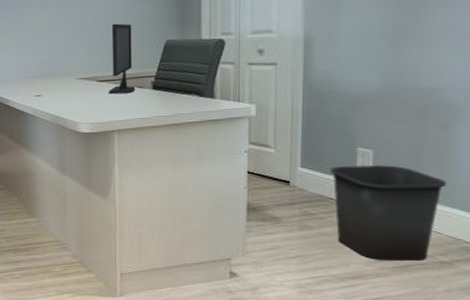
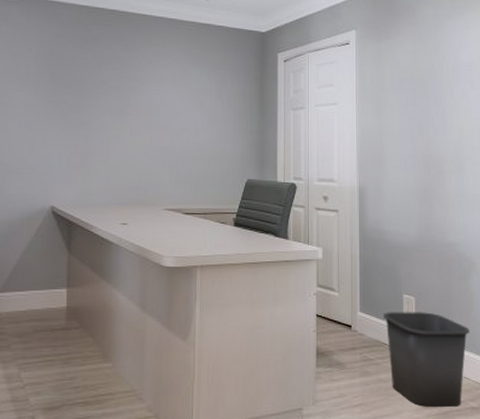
computer monitor: present [109,23,136,95] -> none [194,158,219,229]

